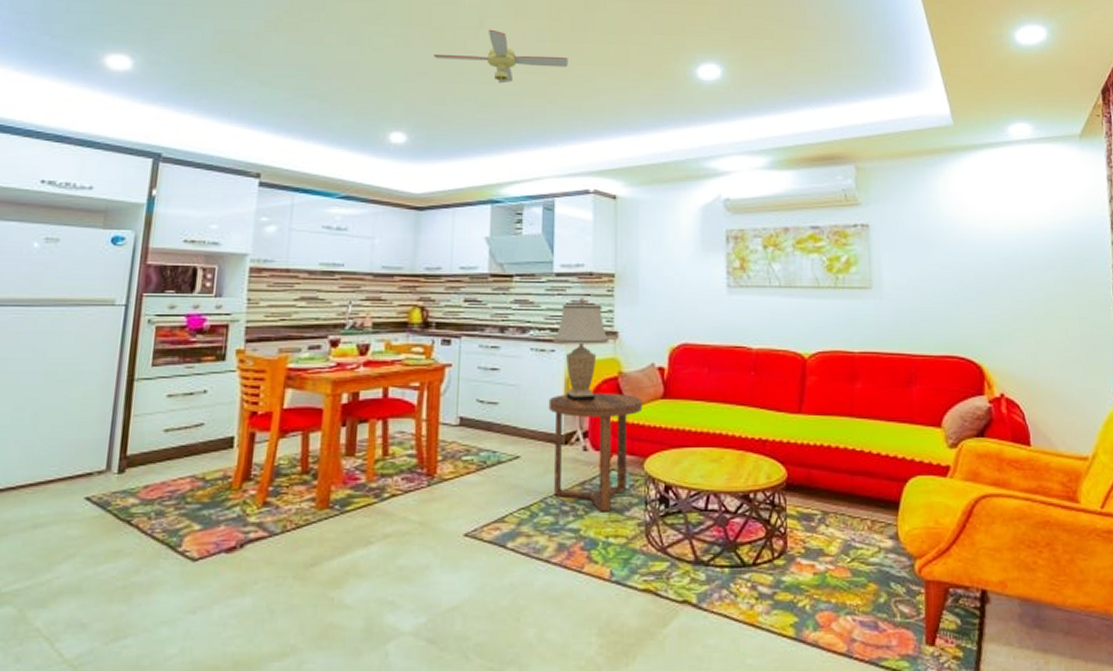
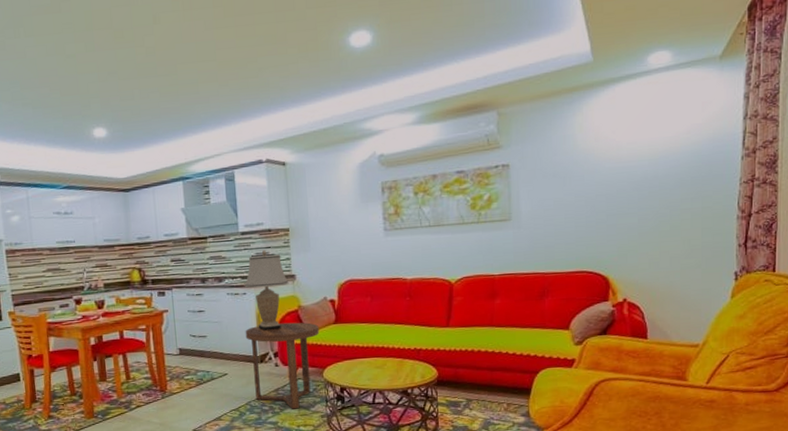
ceiling fan: present [433,29,568,84] -> none [118,24,234,74]

